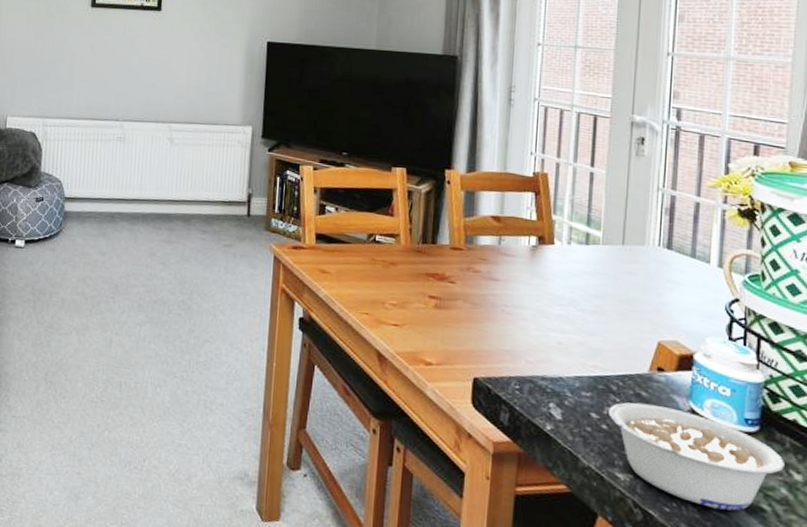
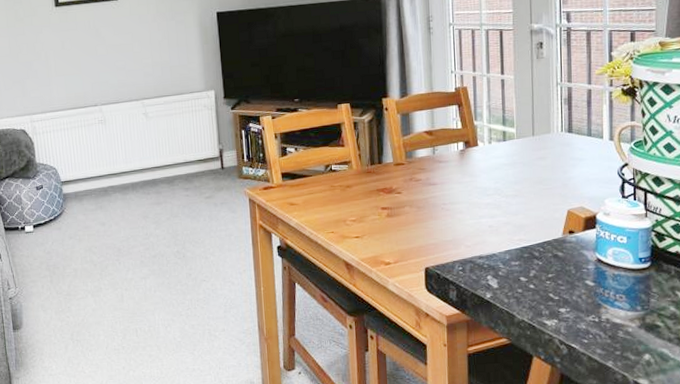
legume: present [609,402,786,511] -> none [534,261,673,333]

